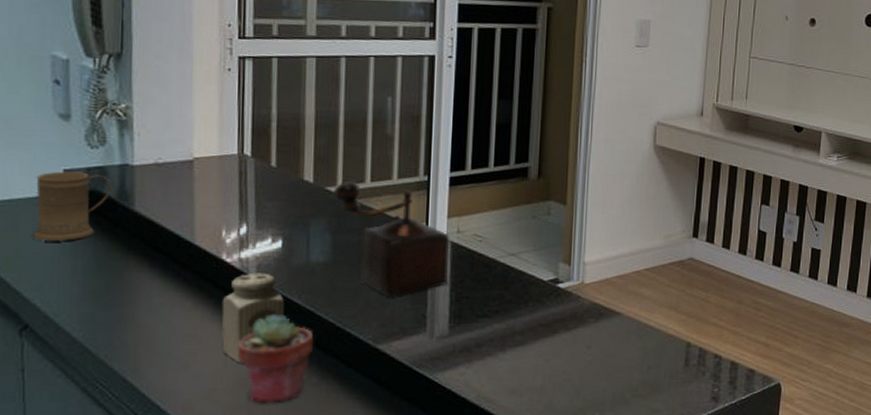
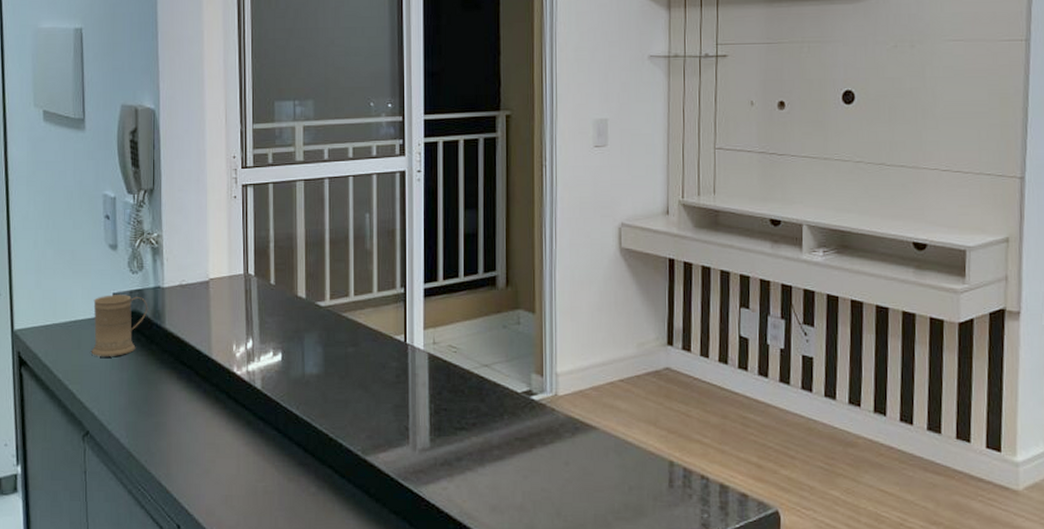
salt shaker: present [221,273,284,363] -> none [234,384,285,471]
potted succulent: present [237,314,314,404] -> none [248,425,311,512]
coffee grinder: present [333,180,450,298] -> none [322,295,427,409]

